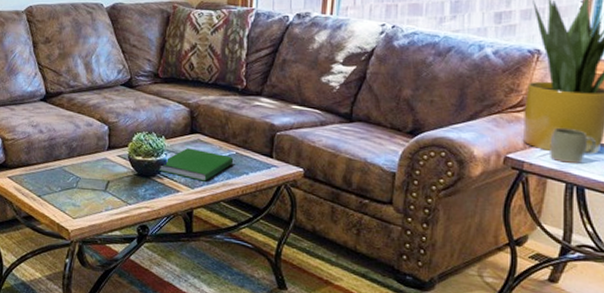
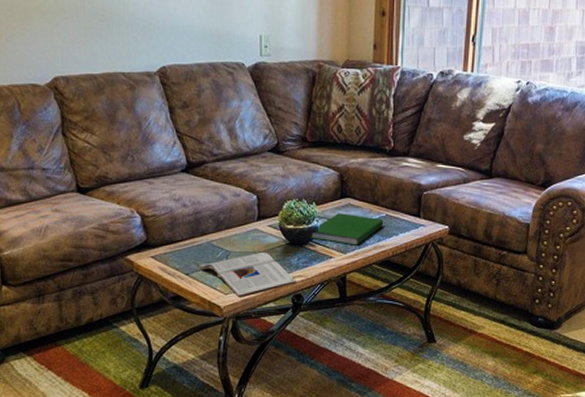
magazine: none [50,180,143,223] -> present [199,251,296,297]

